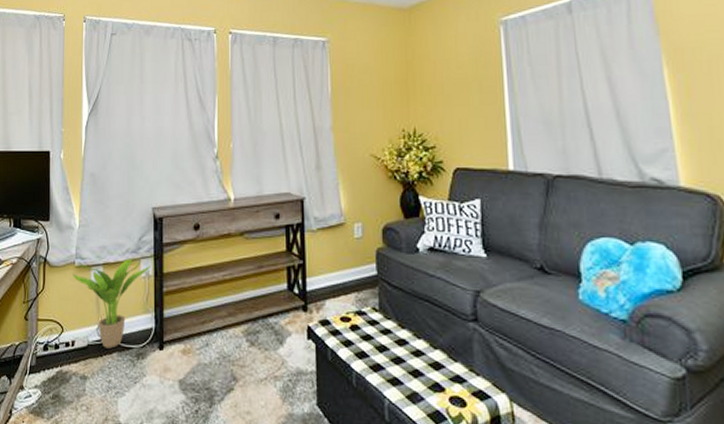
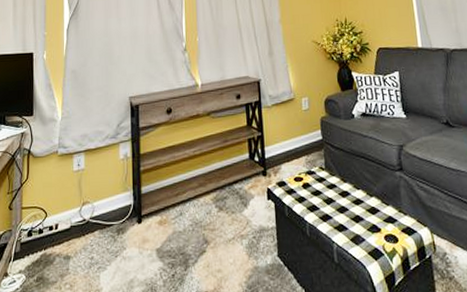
potted plant: present [73,256,151,349] -> none [56,141,129,228]

